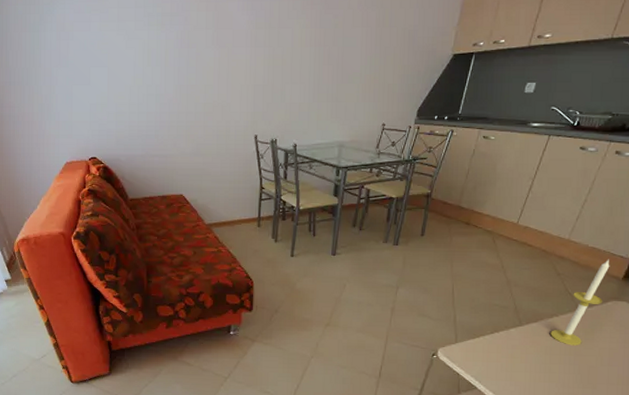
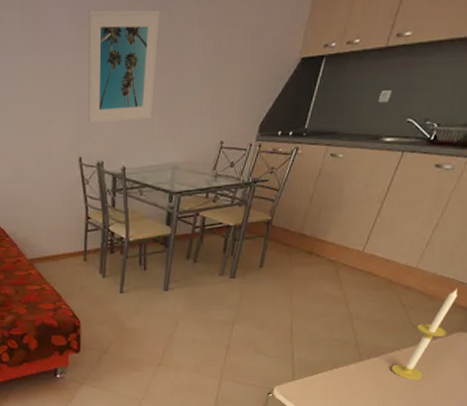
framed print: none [263,13,328,107] -> present [88,9,160,124]

